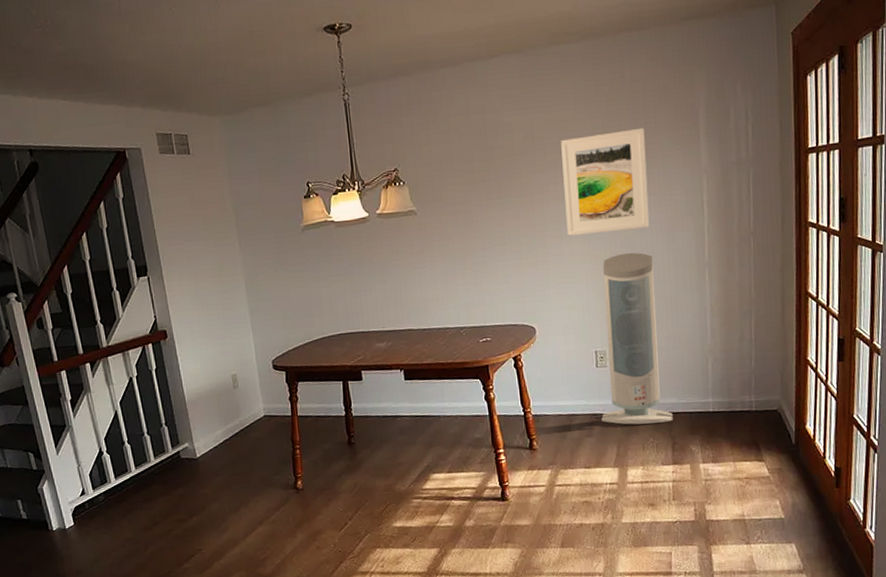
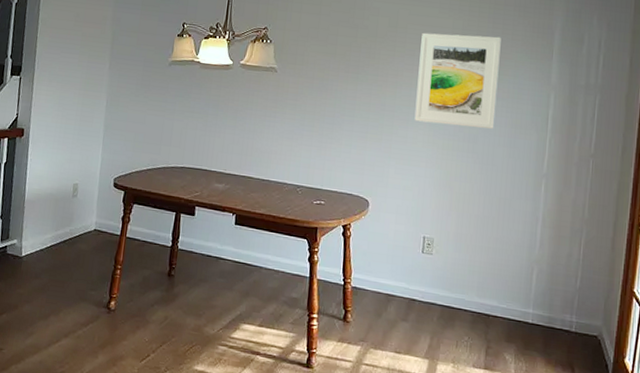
air purifier: present [601,252,673,425] -> none [419,148,493,324]

